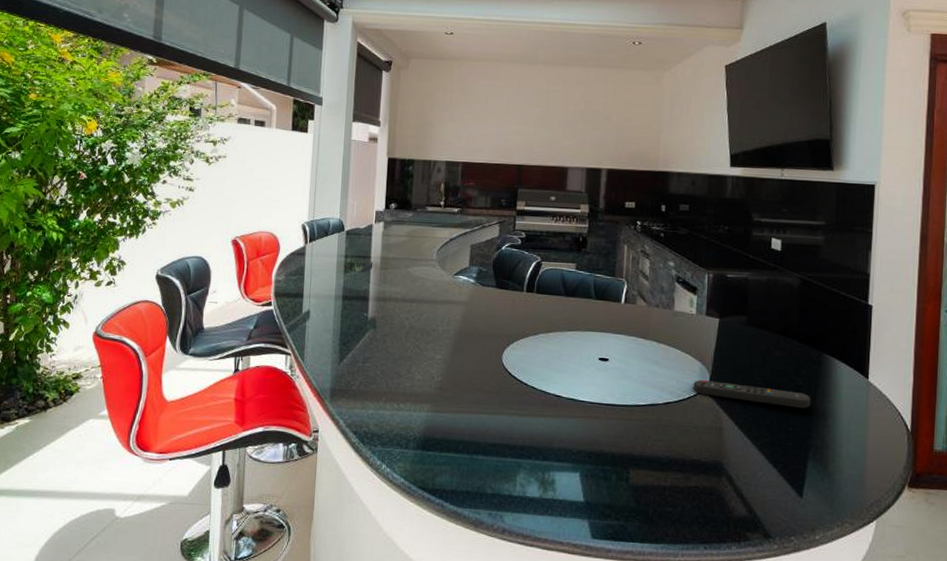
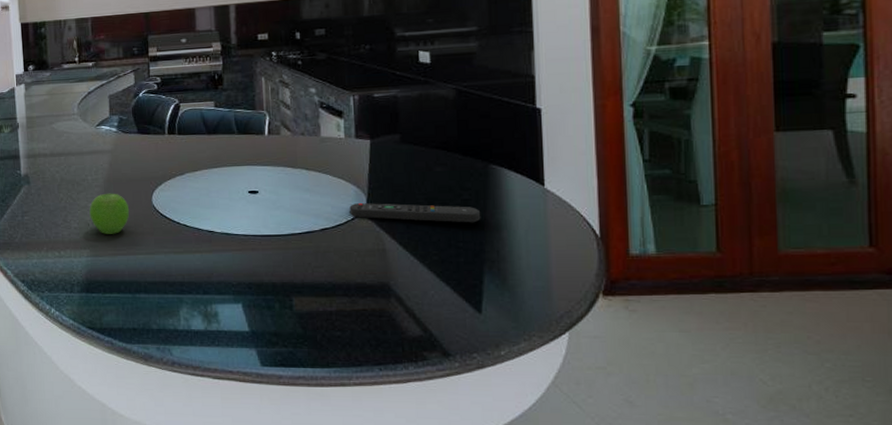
fruit: none [435,346,478,390] -> present [89,193,130,234]

